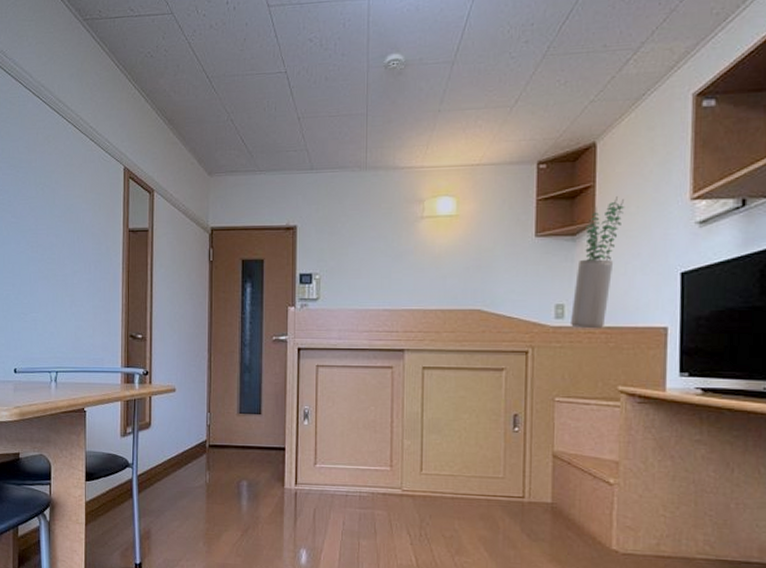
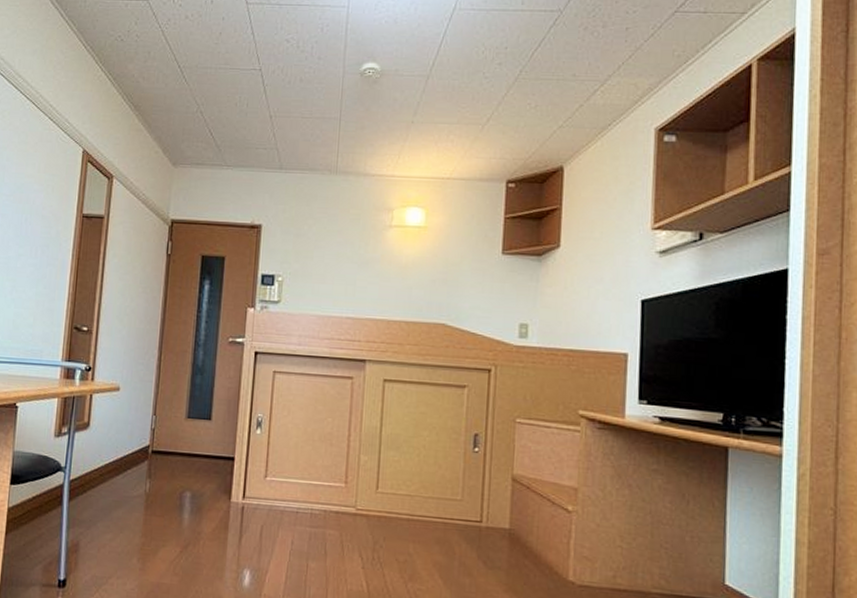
vase: present [569,196,625,329] -> none [533,221,590,351]

